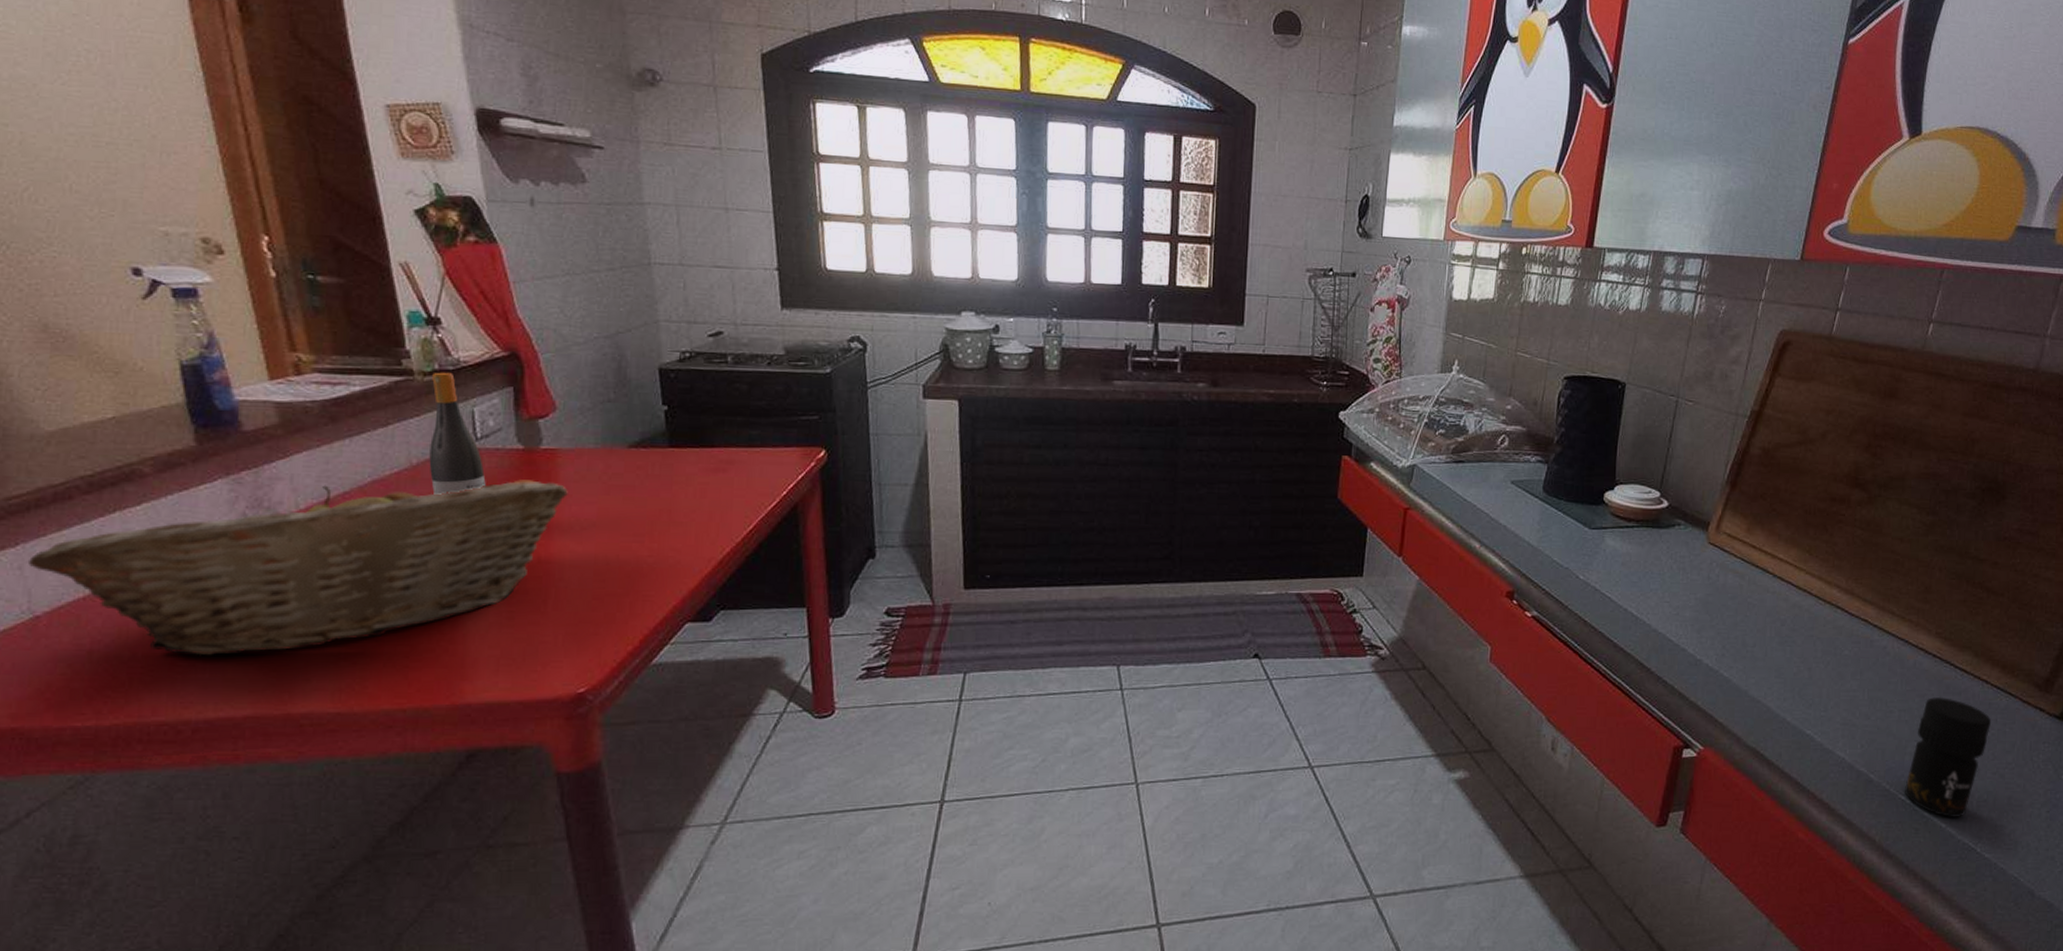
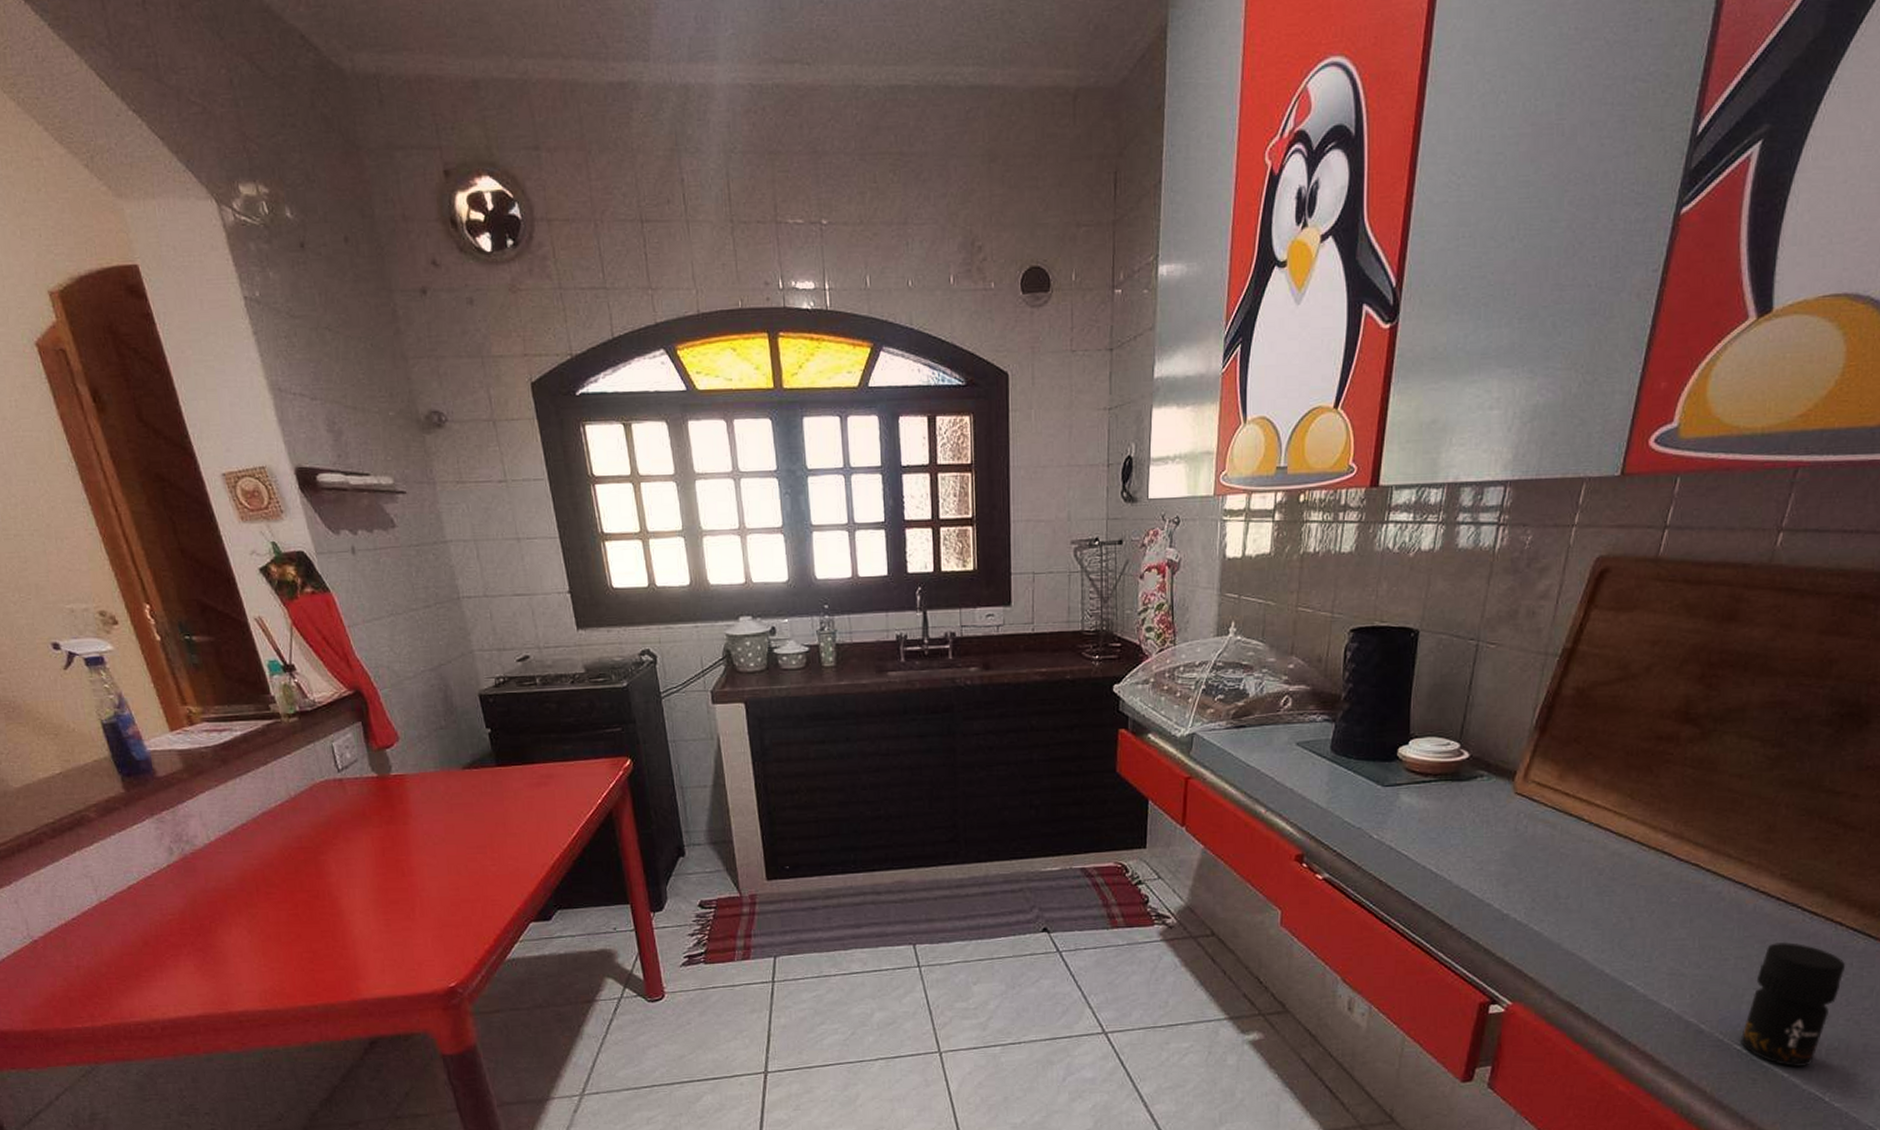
fruit basket: present [29,480,568,656] -> none [21,804,419,968]
wine bottle: present [429,372,486,495] -> none [295,713,352,822]

